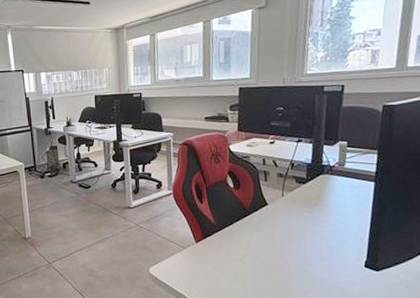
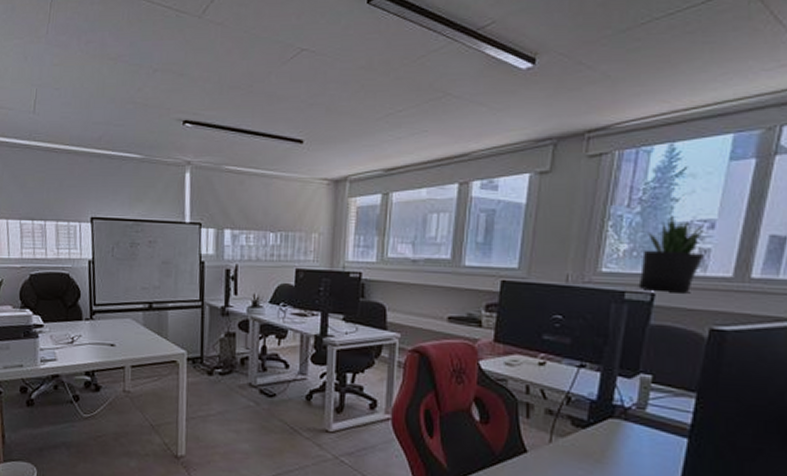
planter: none [332,28,375,84] -> present [638,215,706,294]

